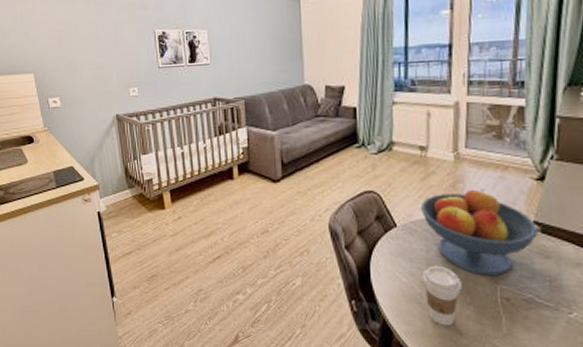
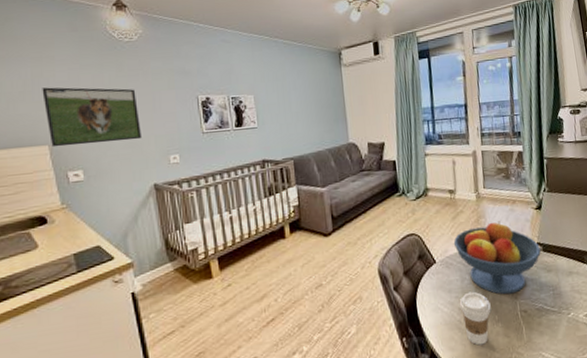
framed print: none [28,20,107,76] -> present [42,87,143,148]

